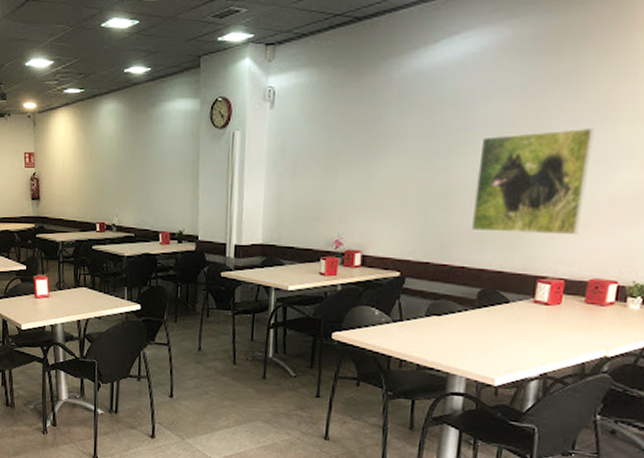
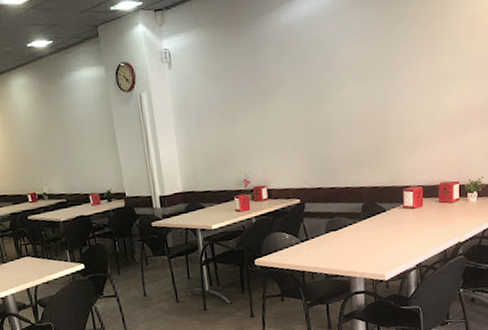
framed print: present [470,127,595,236] -> none [344,60,426,156]

